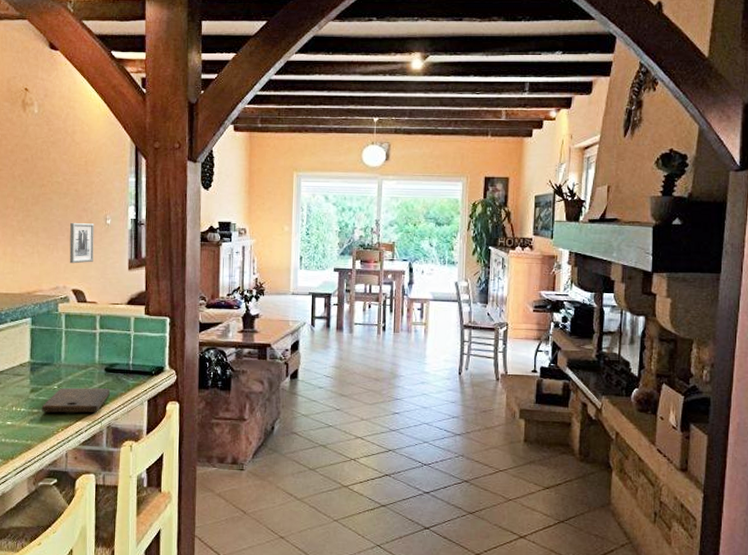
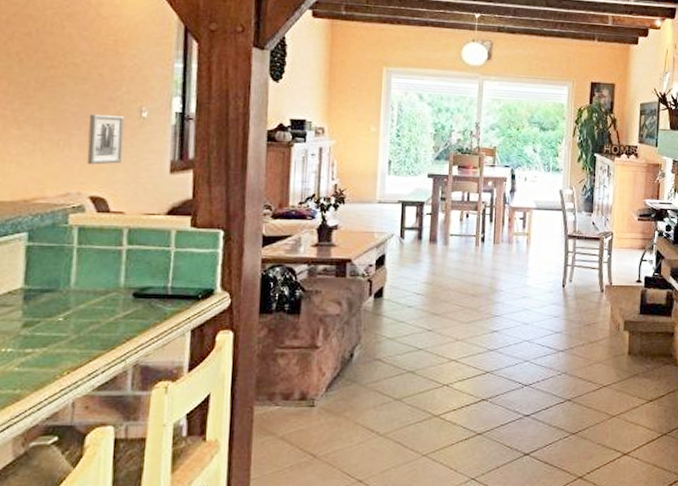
cutting board: present [42,387,110,413] -> none [39,318,139,352]

